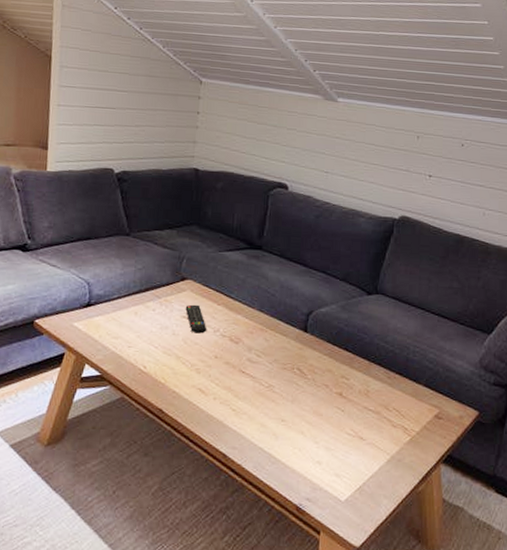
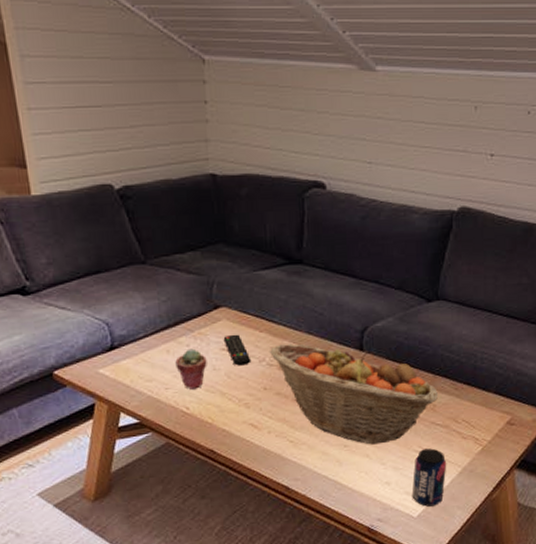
potted succulent: none [140,313,169,350] -> present [175,348,207,389]
fruit basket: none [223,318,372,423] -> present [269,344,438,445]
beverage can: none [341,432,377,492] -> present [411,448,447,507]

